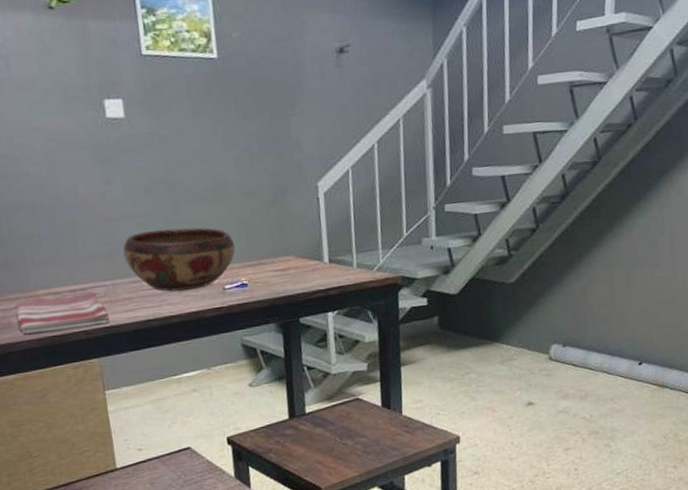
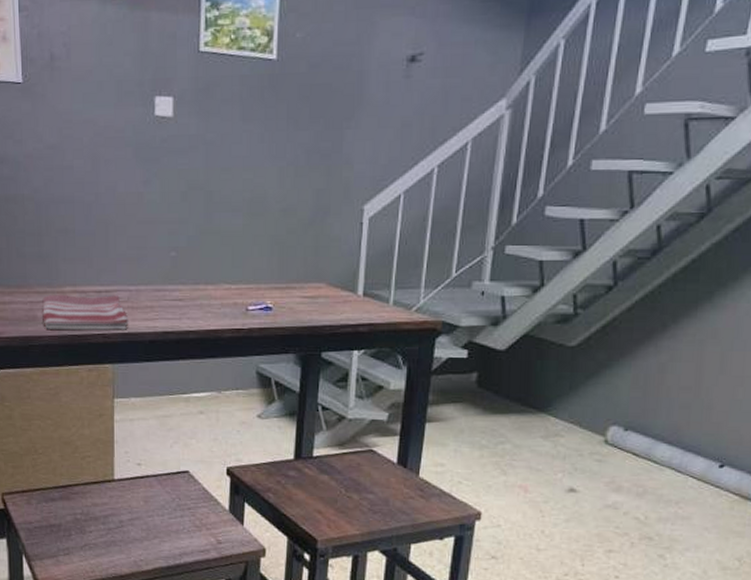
decorative bowl: present [122,227,236,292] -> none [151,239,265,305]

